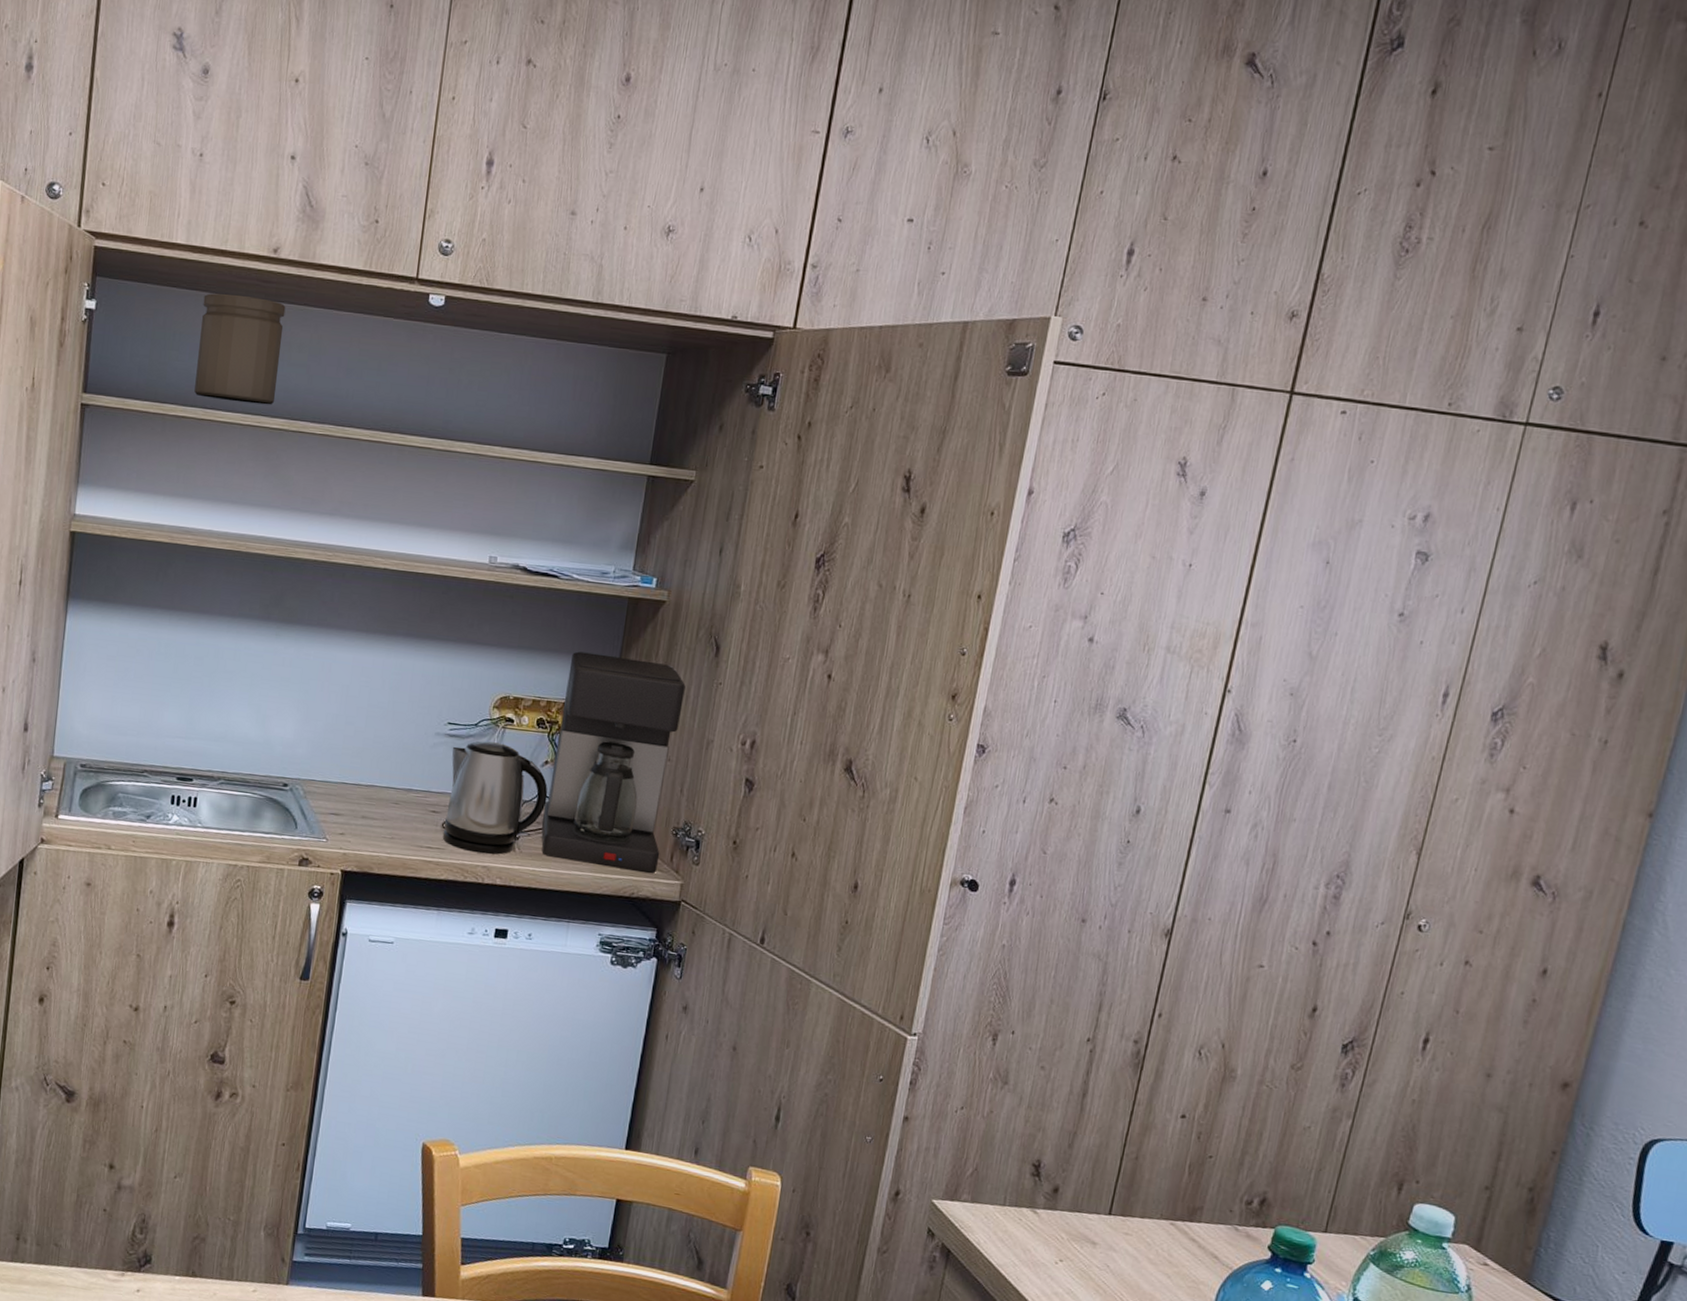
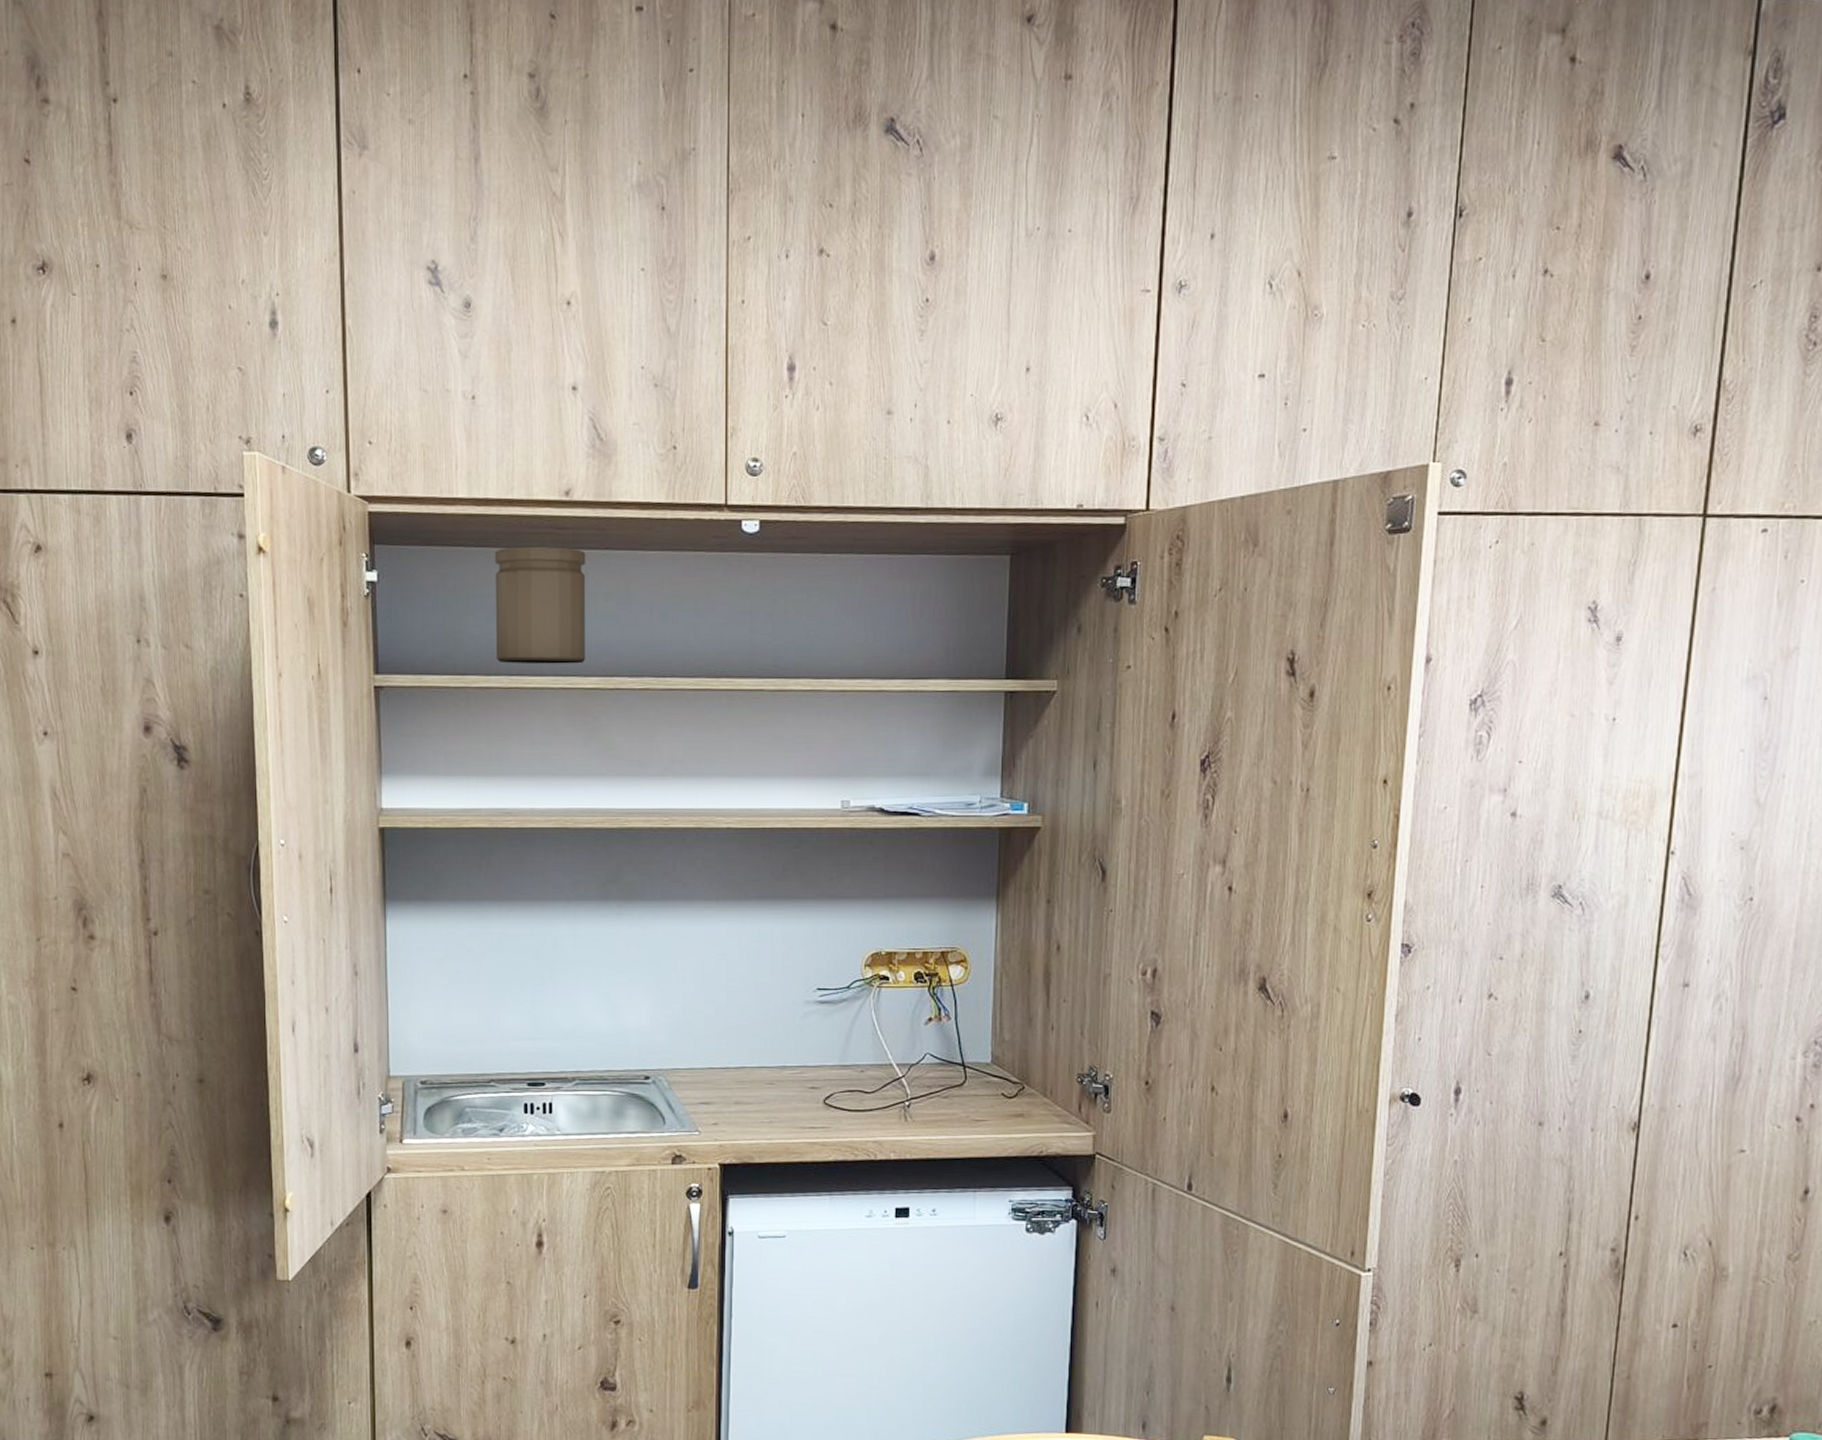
kettle: present [442,741,548,855] -> none [825,1004,936,1128]
coffee maker: present [541,651,686,874] -> none [932,893,1073,1128]

